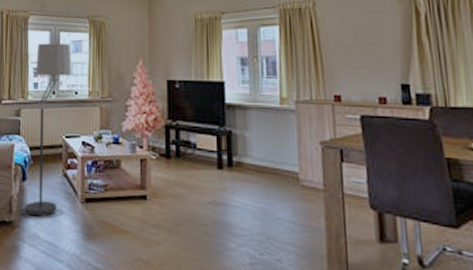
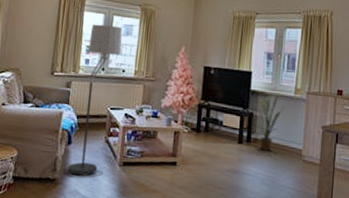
house plant: none [236,103,270,177] -> present [256,92,285,151]

